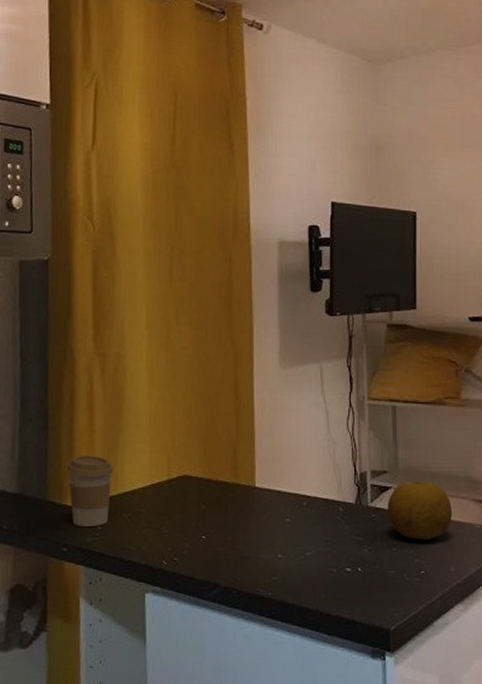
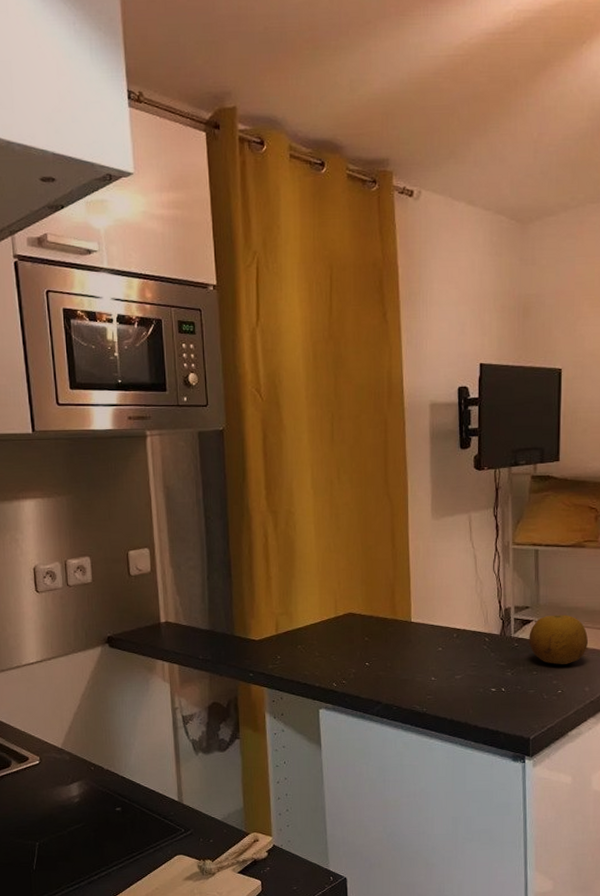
coffee cup: present [67,455,113,527] -> none [249,597,288,656]

